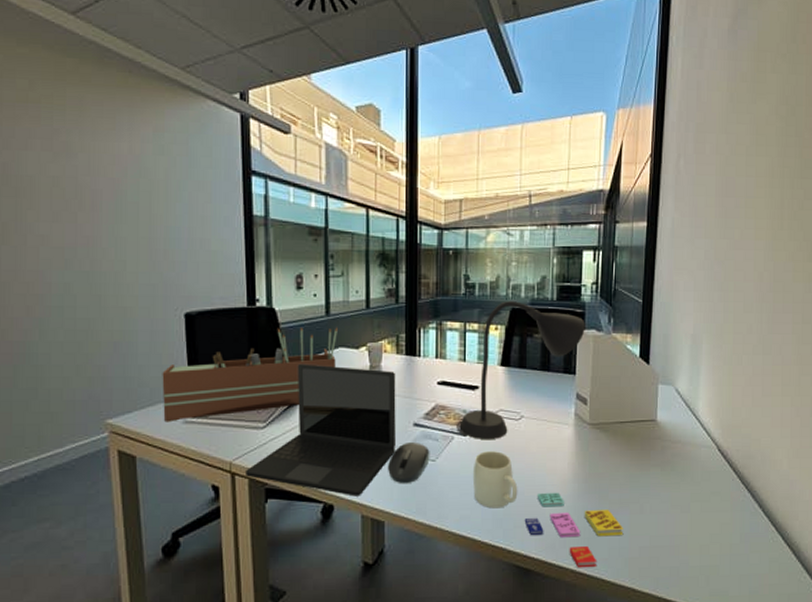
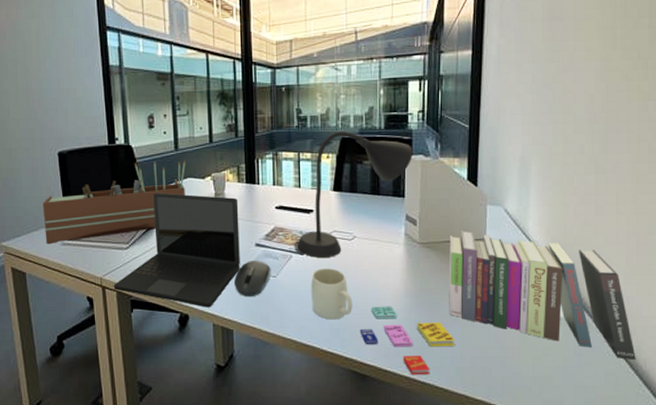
books: none [618,411,798,547] -> present [449,230,636,361]

